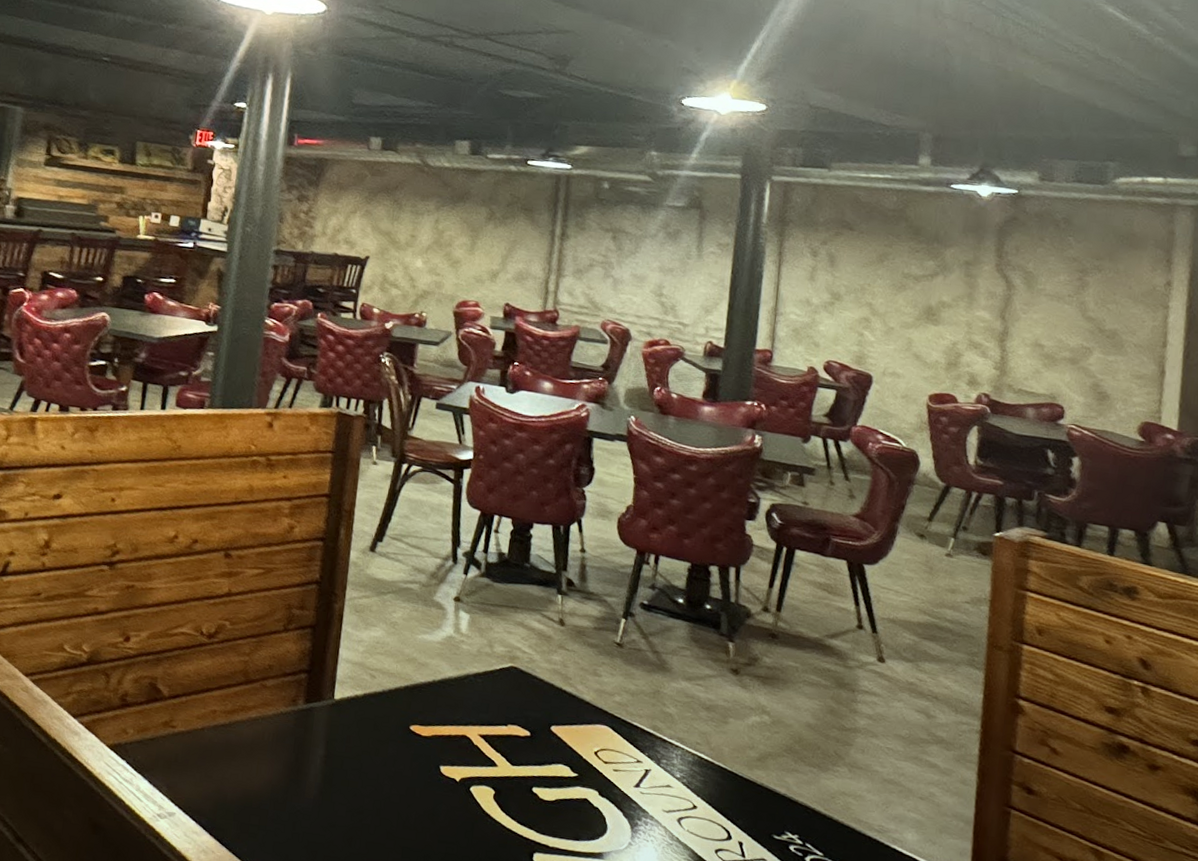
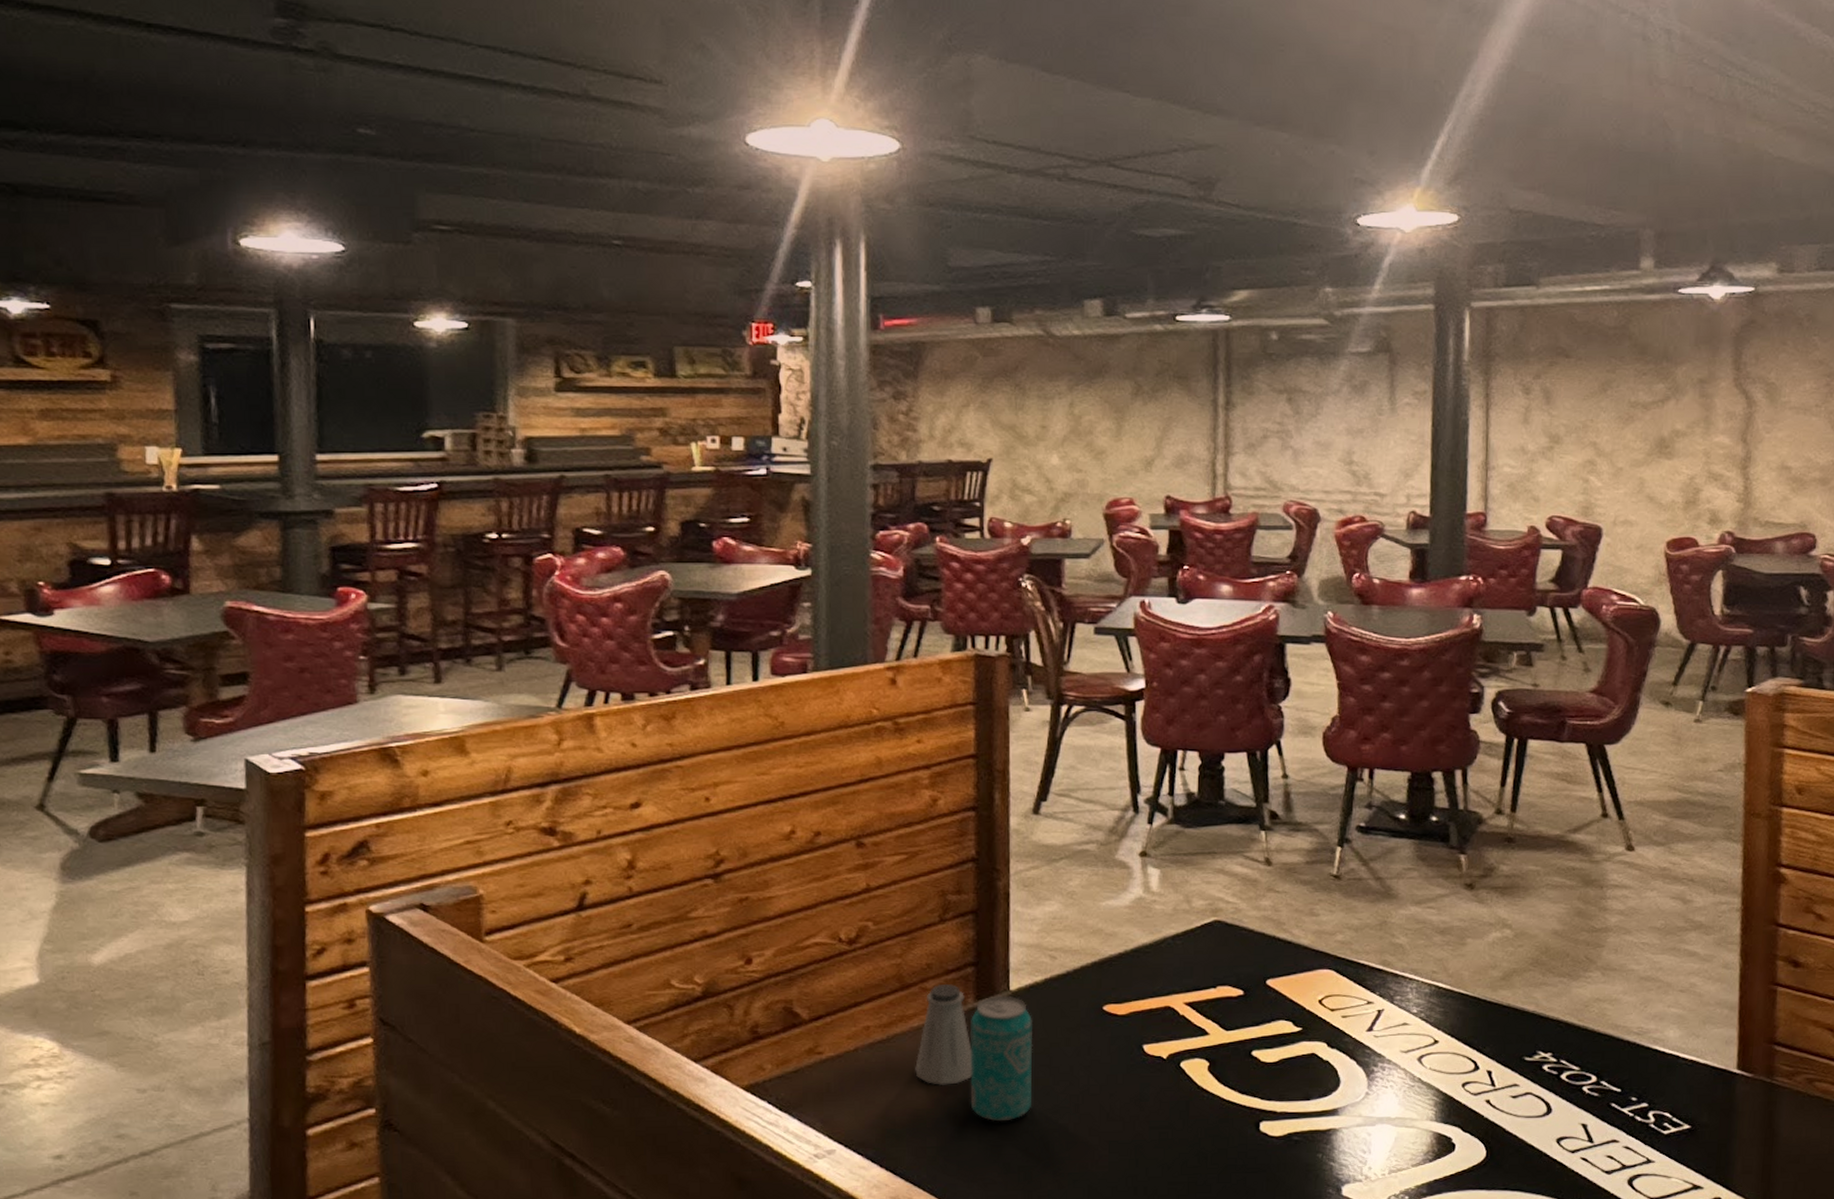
saltshaker: none [248,684,297,773] -> present [915,984,972,1085]
beverage can: none [290,702,350,814] -> present [970,995,1033,1122]

